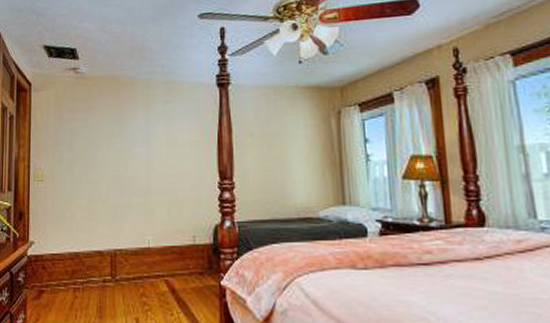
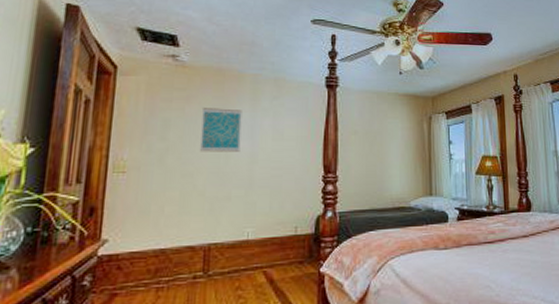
wall art: none [102,116,137,160] -> present [200,108,242,152]

